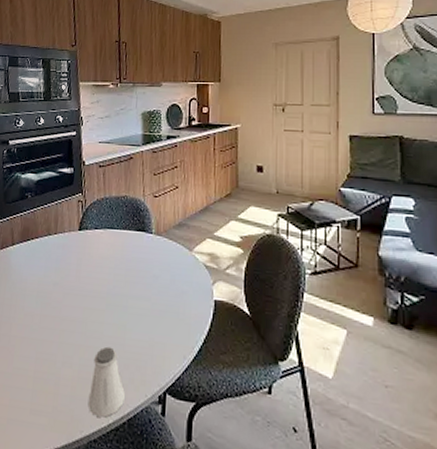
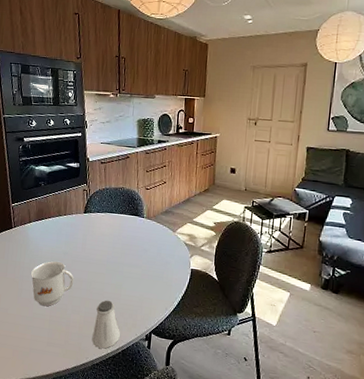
mug: none [12,295,66,358] -> present [31,261,74,307]

